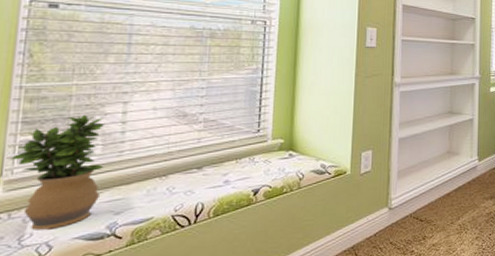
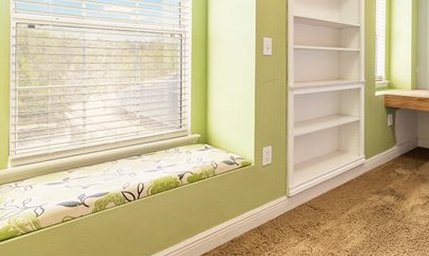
potted plant: present [11,114,104,230] -> none [14,111,73,197]

